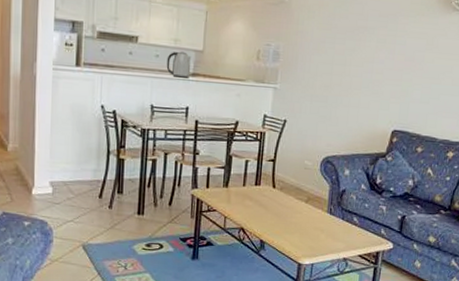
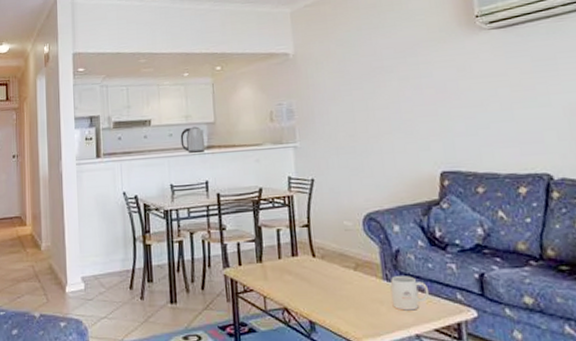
mug: none [330,211,362,239] -> present [390,276,430,311]

